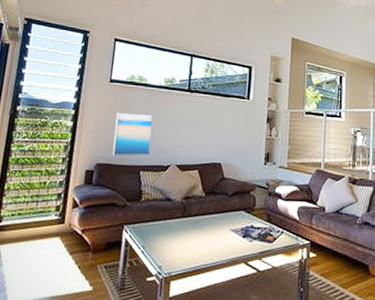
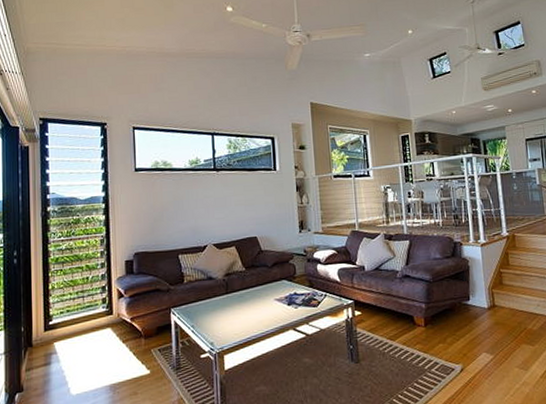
wall art: present [112,112,154,156] -> none [146,197,185,243]

